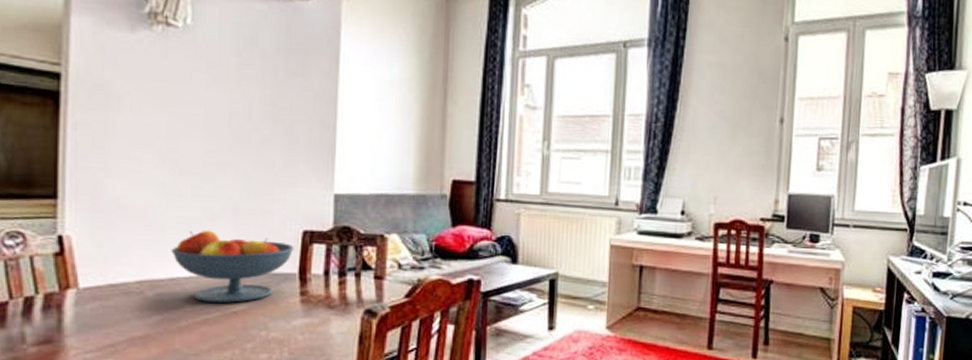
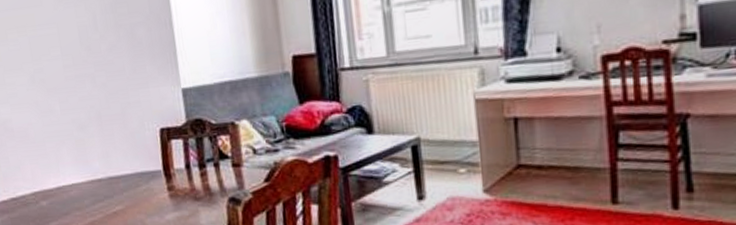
fruit bowl: present [171,230,294,303] -> none [53,139,155,206]

